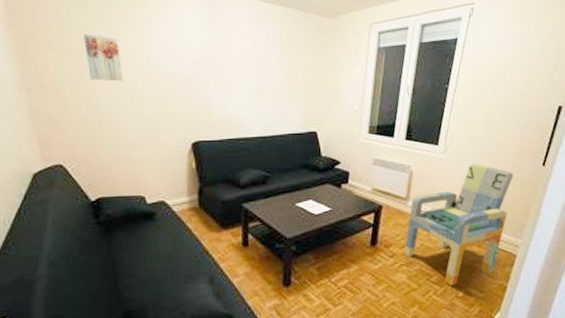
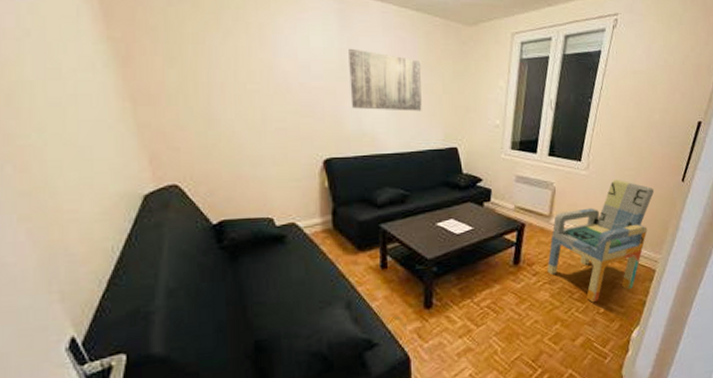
wall art: present [83,33,123,82] -> none [195,37,244,92]
wall art: none [217,40,284,98] -> present [349,48,422,111]

